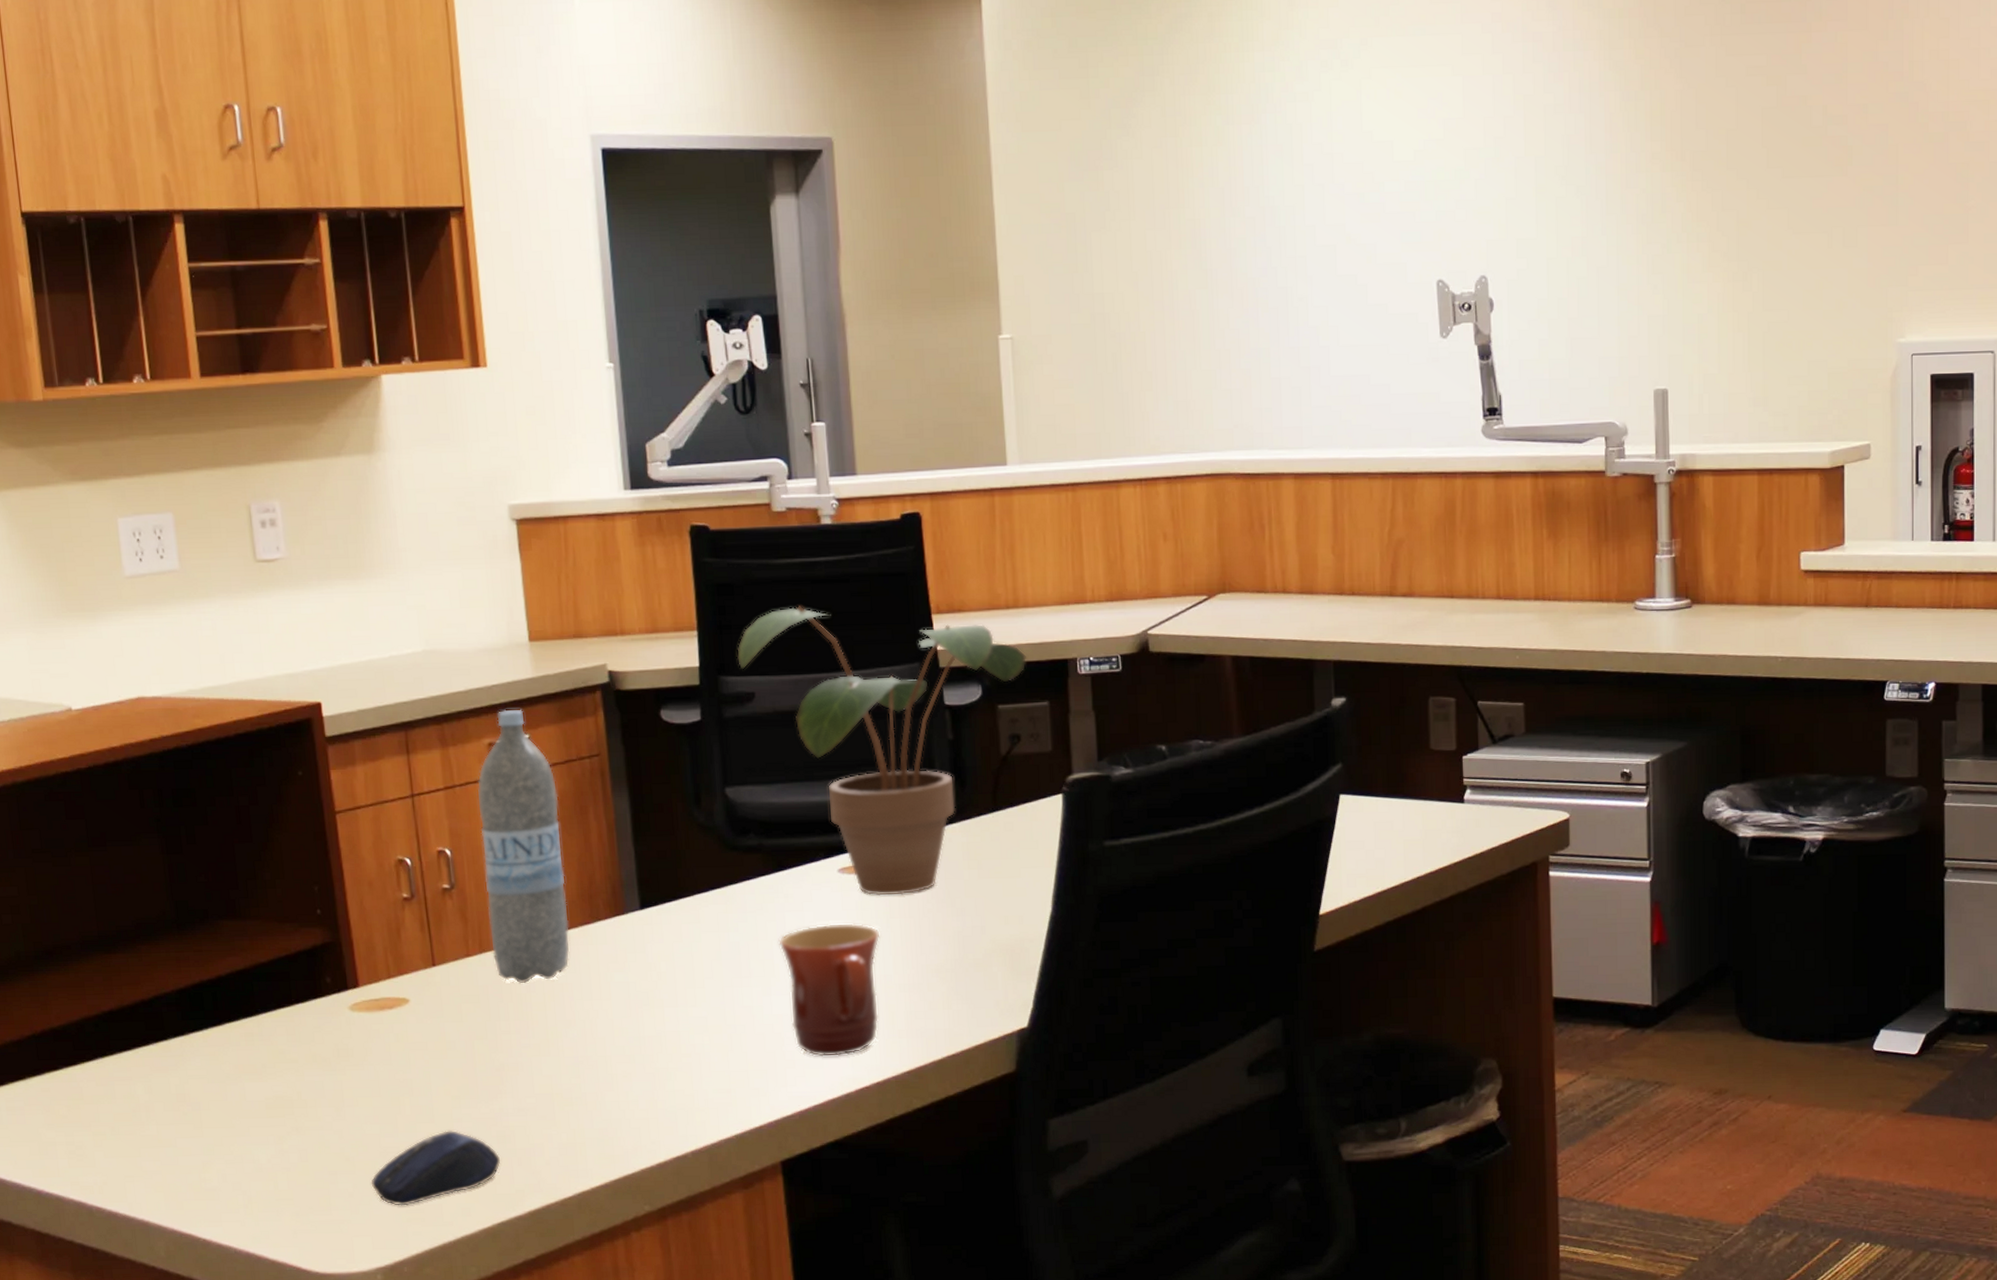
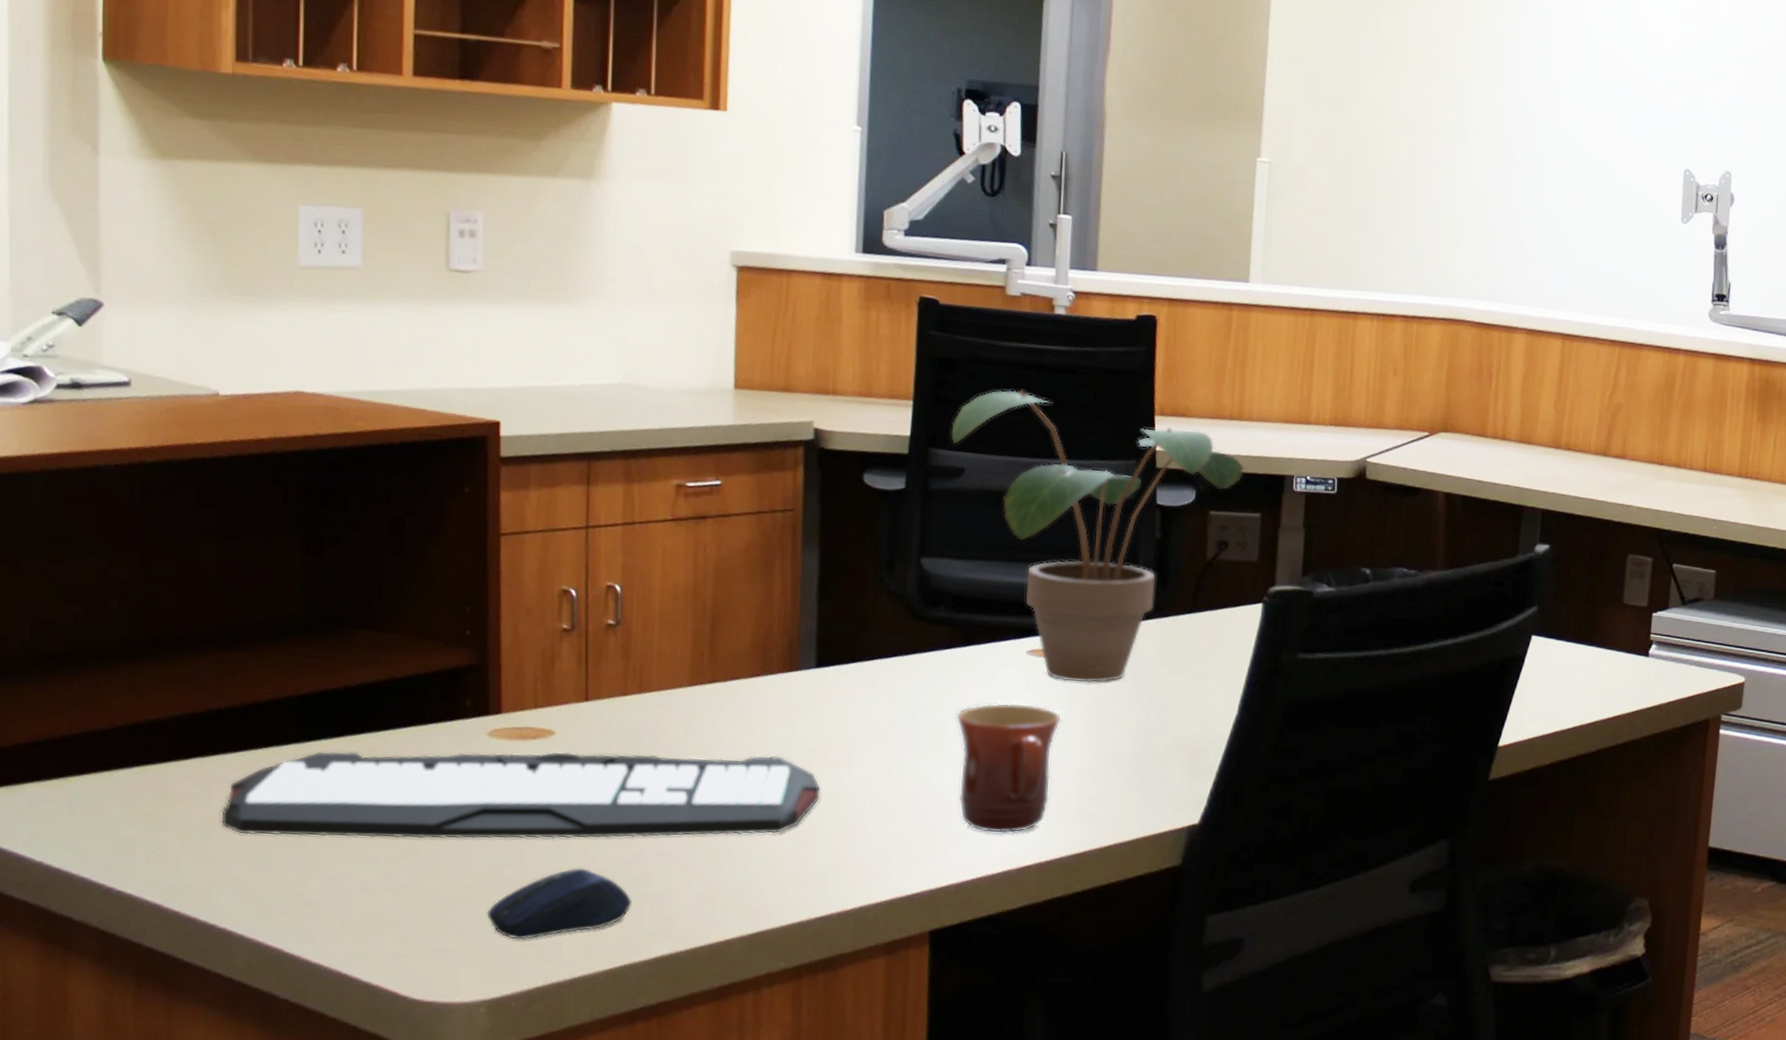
keyboard: none [125,1001,661,1128] -> present [221,751,820,839]
water bottle: present [477,709,570,984] -> none [652,453,744,729]

